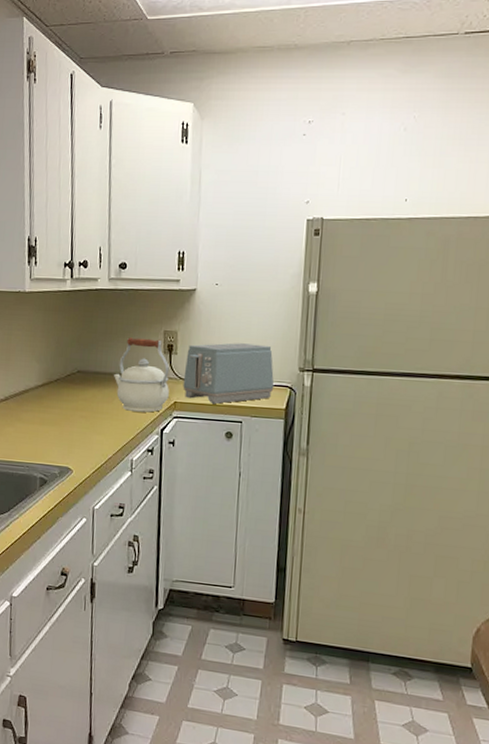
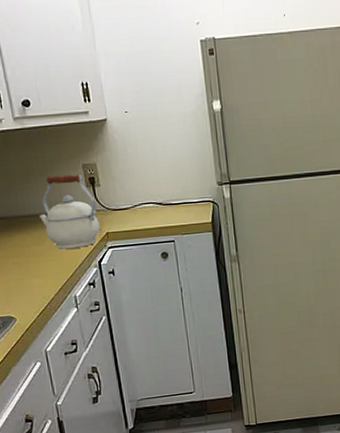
toaster: present [183,343,275,404] -> none [109,165,198,228]

